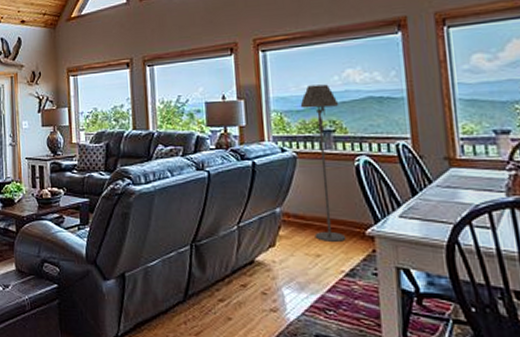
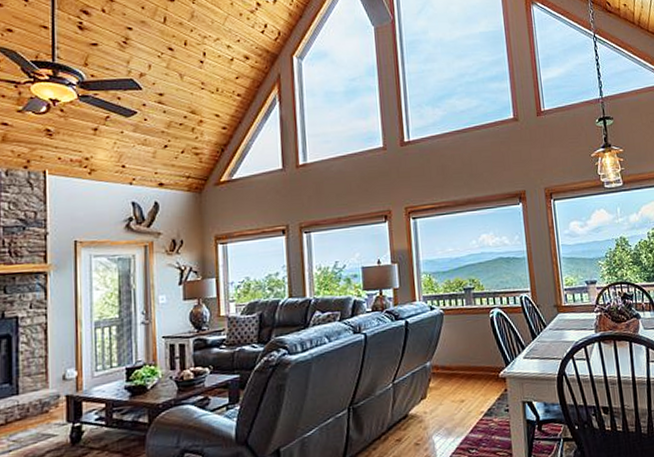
floor lamp: present [300,84,346,242] -> none [445,248,484,388]

